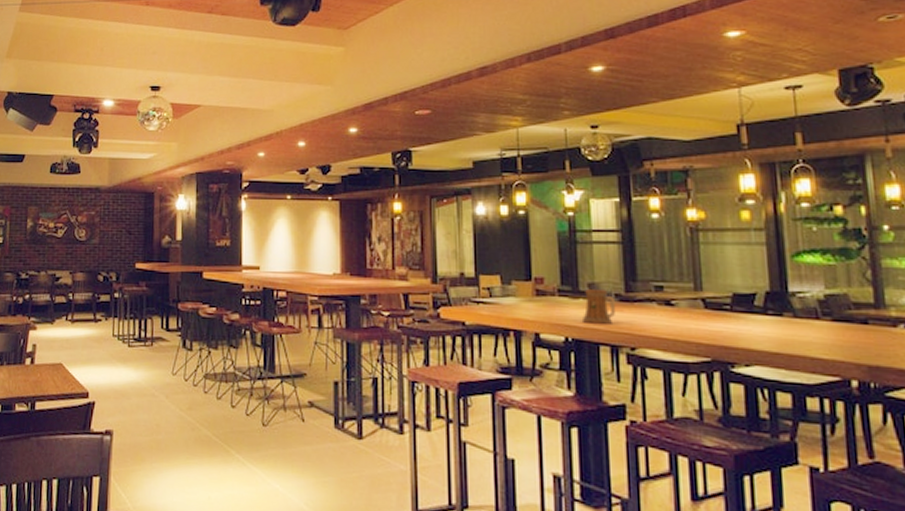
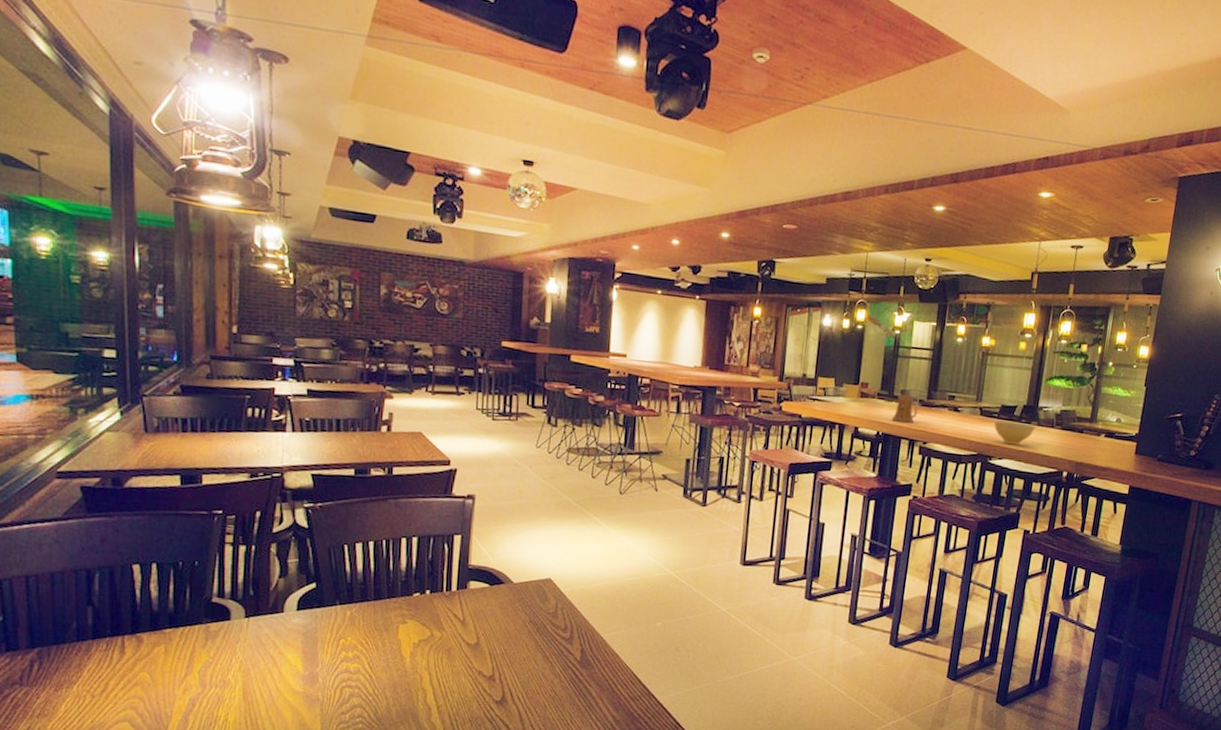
bowl: none [726,313,792,346] -> present [993,420,1036,445]

